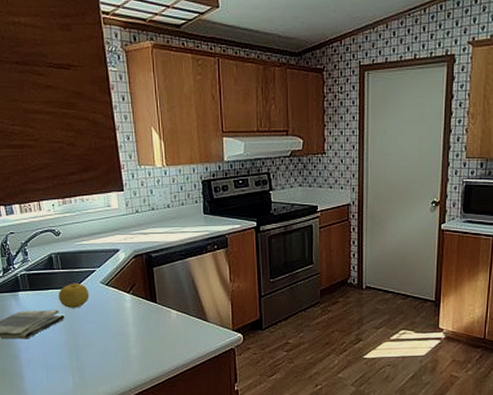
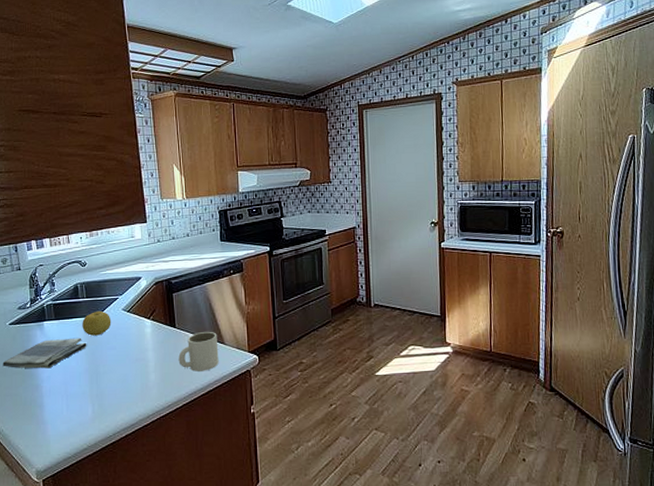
mug: none [160,308,202,348] -> present [178,331,219,372]

